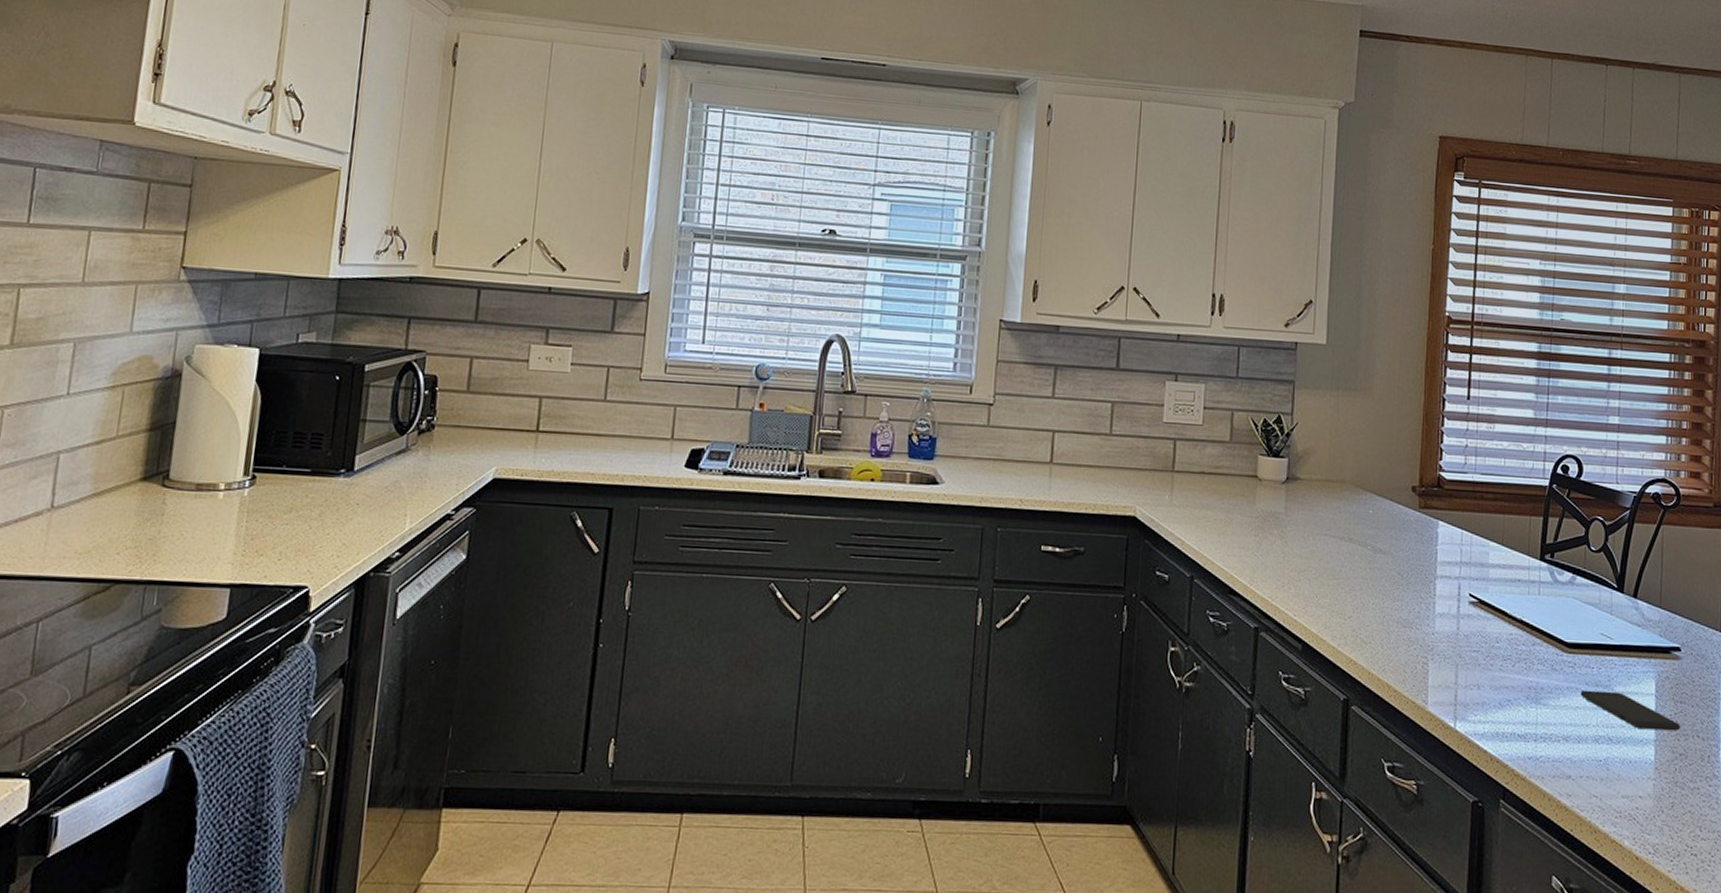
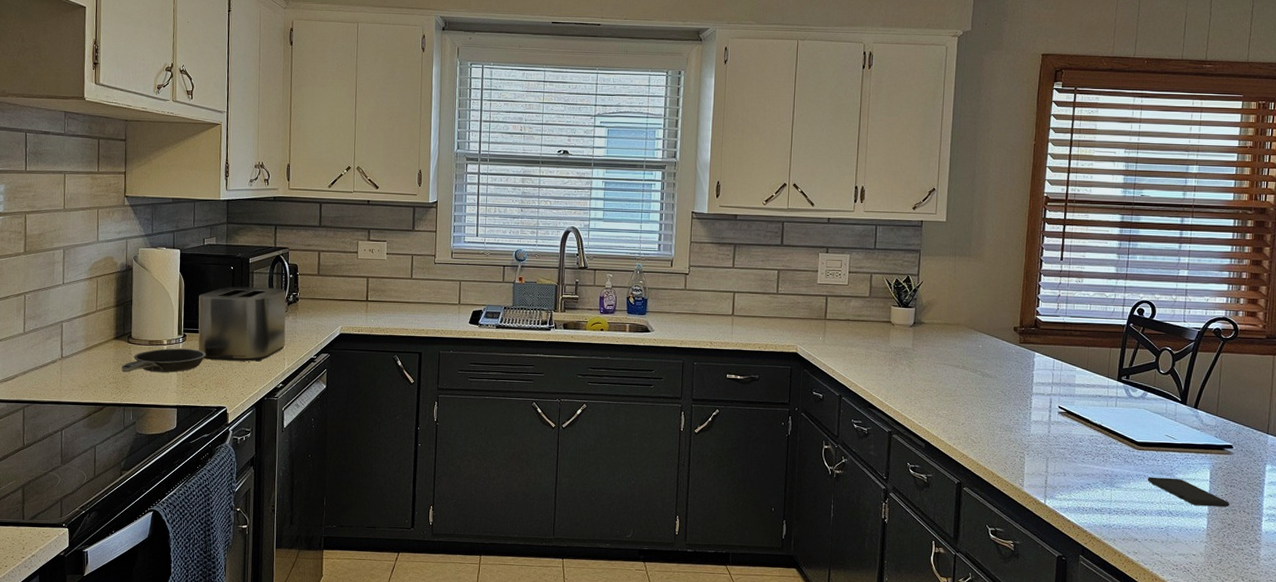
frying pan: none [147,495,286,533] -> present [122,348,207,373]
toaster: none [273,405,418,519] -> present [198,286,286,362]

